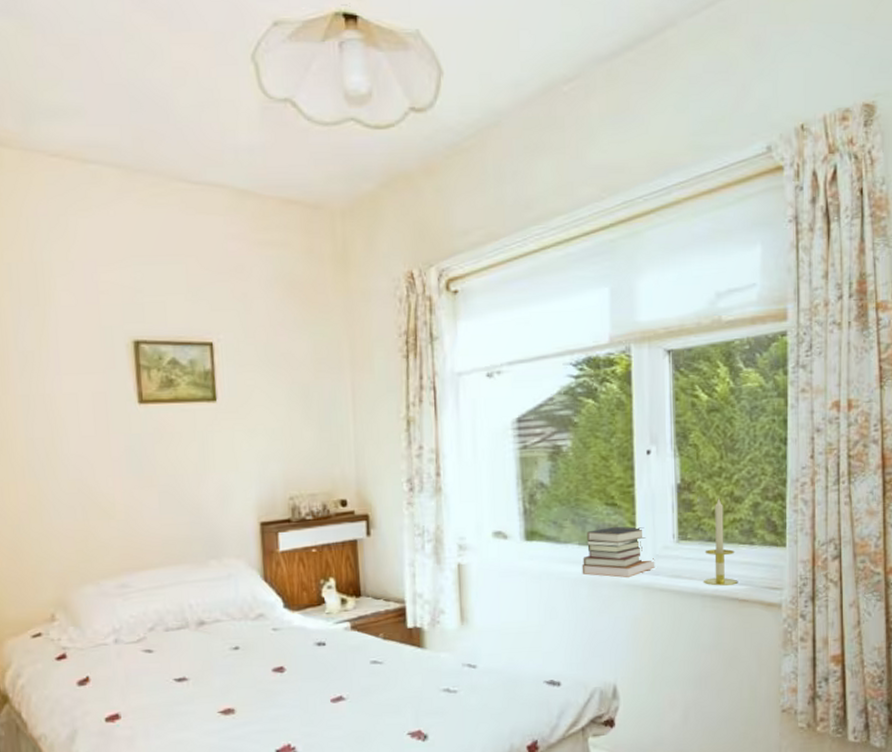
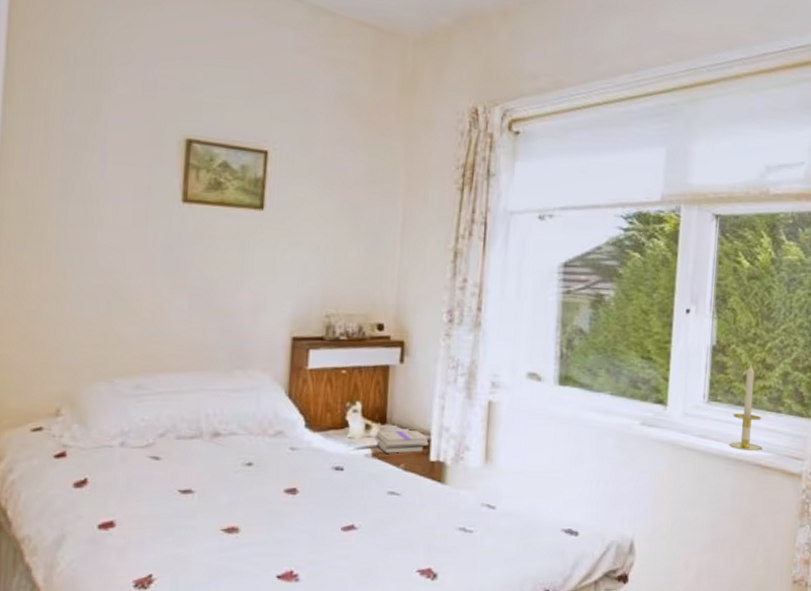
books: none [351,600,404,626] -> present [374,430,429,455]
books: present [582,526,655,578] -> none [611,380,684,434]

